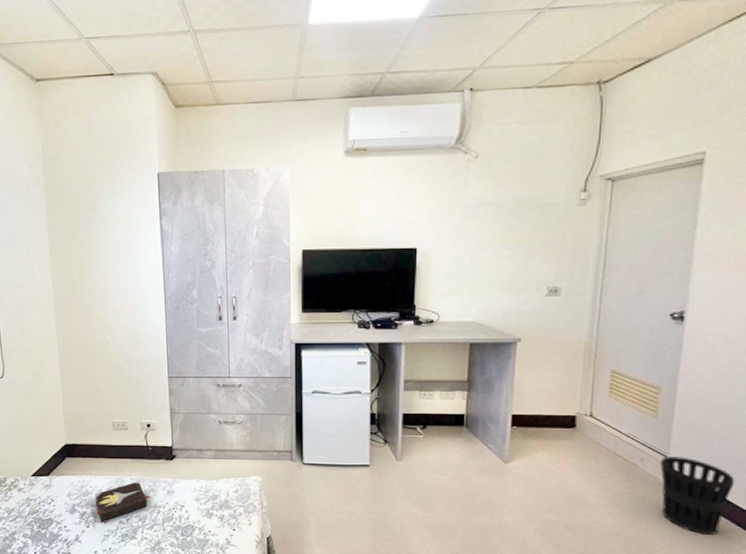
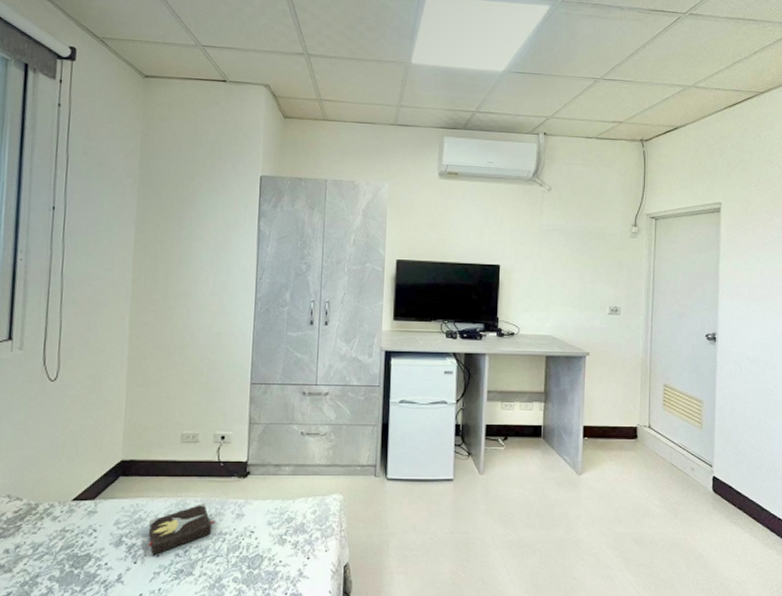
wastebasket: present [659,456,735,535] -> none [707,466,766,542]

